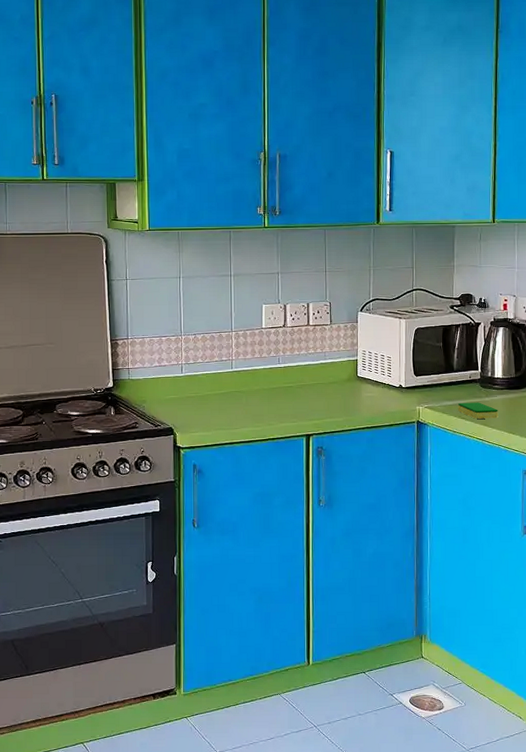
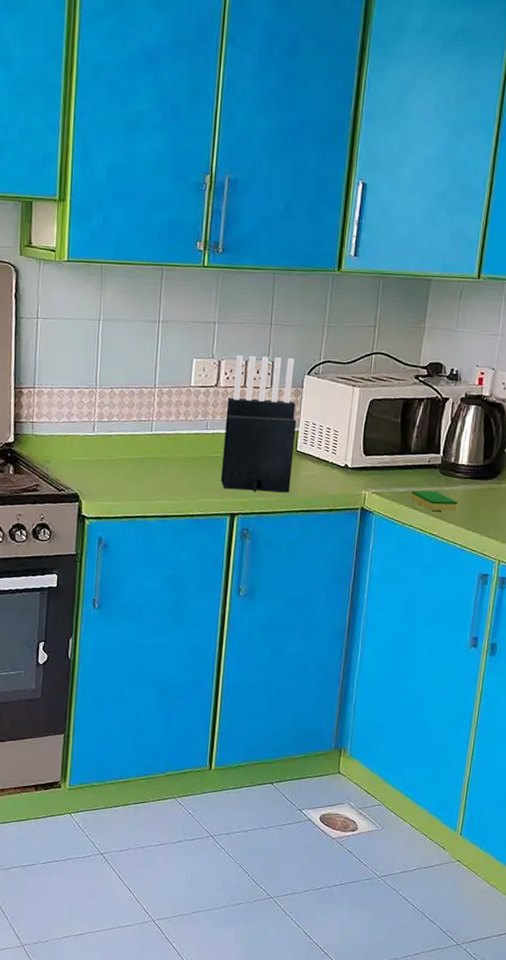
knife block: none [294,299,355,415] -> present [220,355,297,493]

